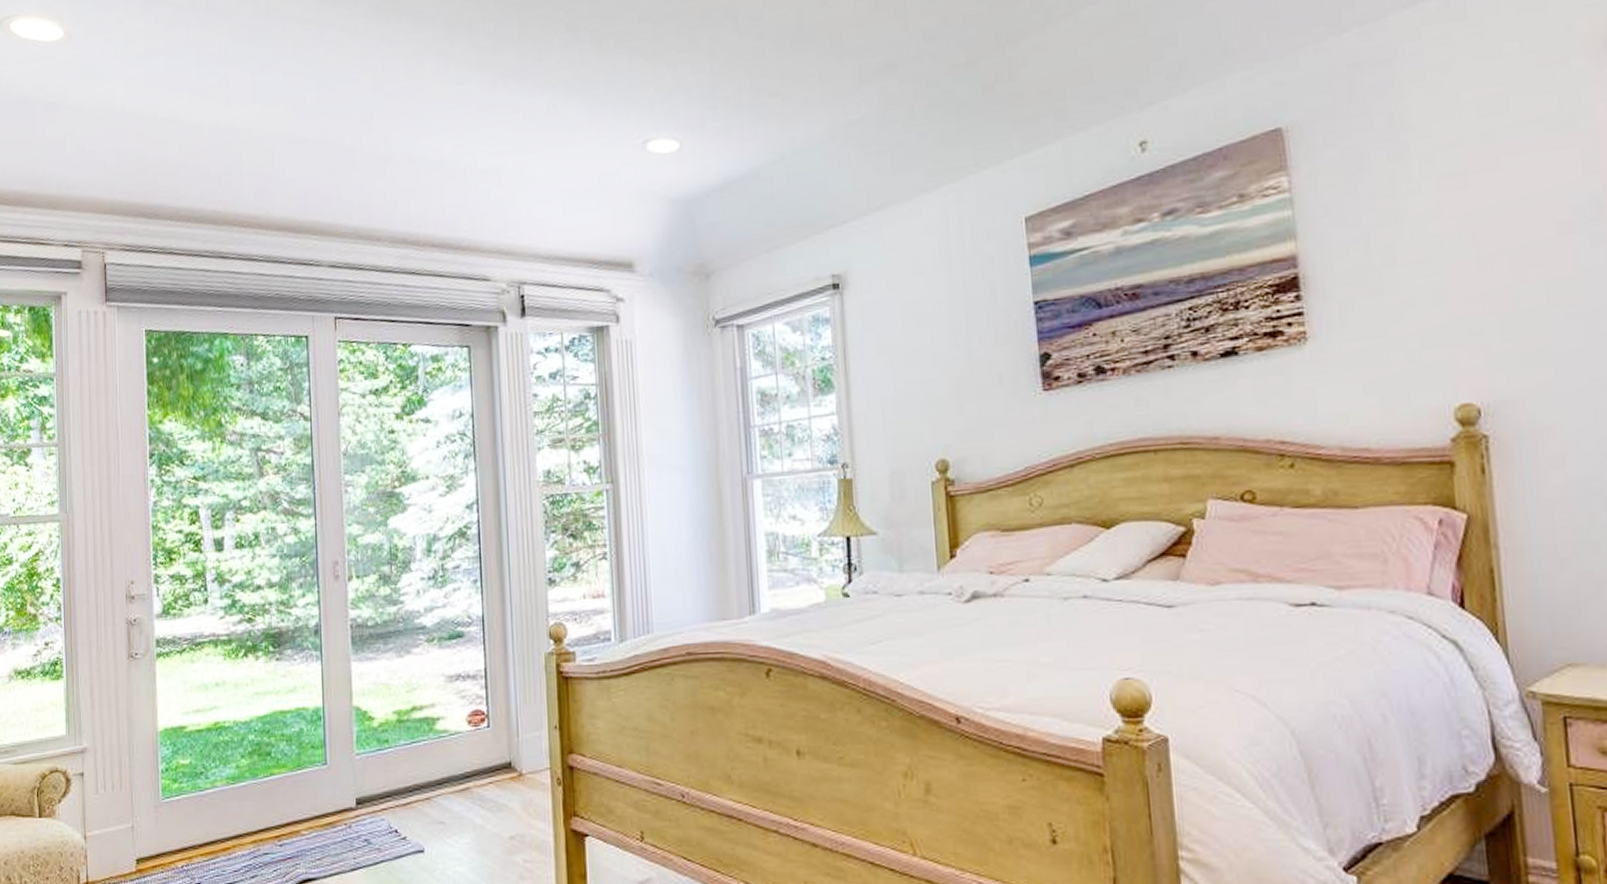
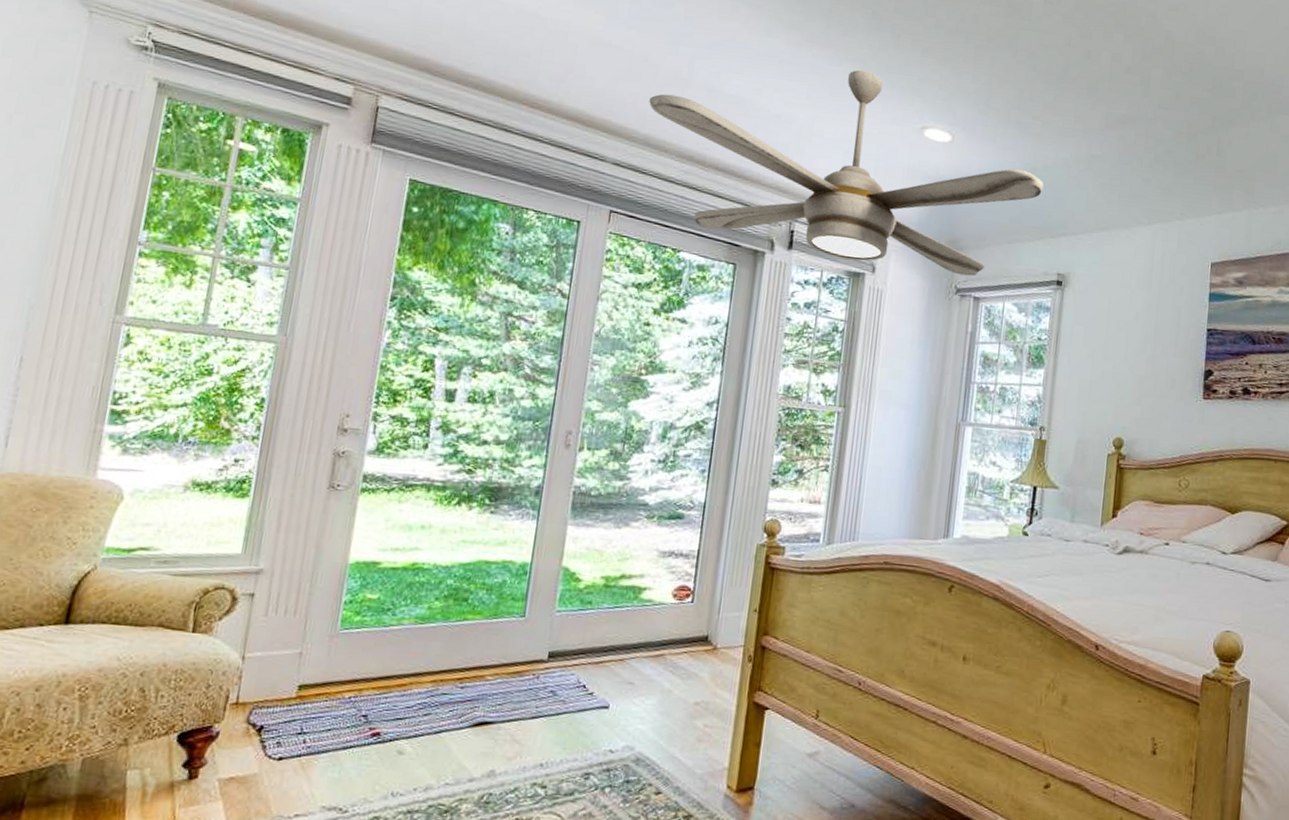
ceiling fan: none [352,93,798,315] -> present [649,69,1044,276]

